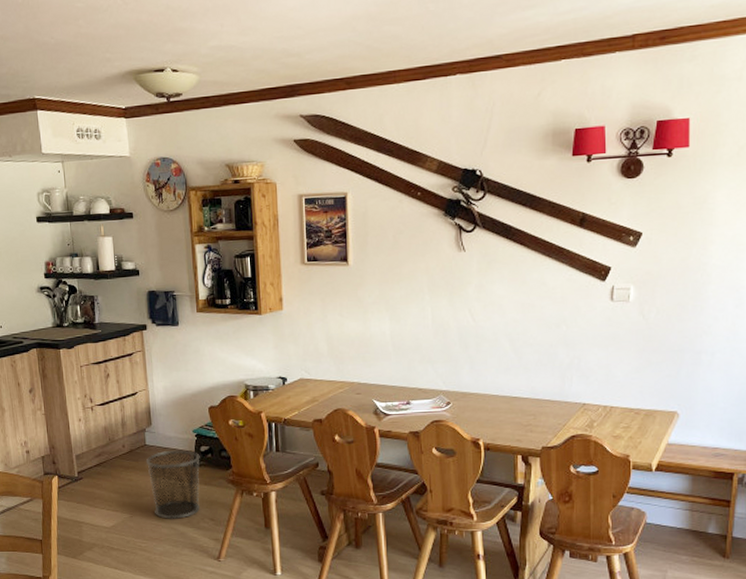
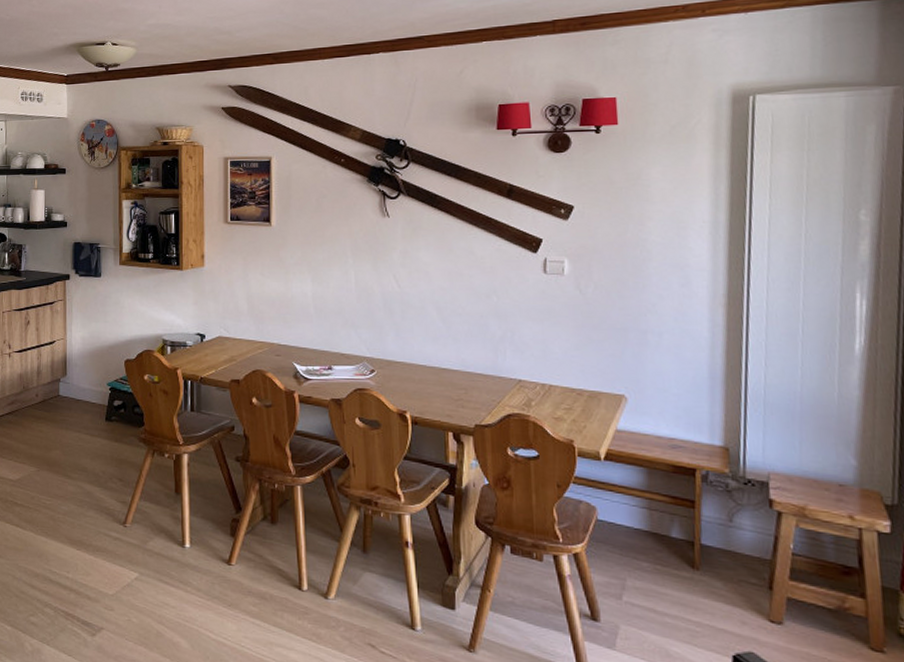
trash can: present [145,449,201,519] -> none [57,402,113,477]

